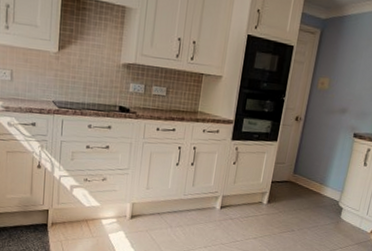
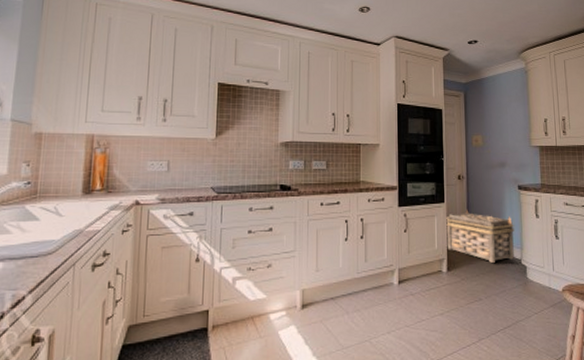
basket: none [271,151,340,201] -> present [446,210,514,263]

